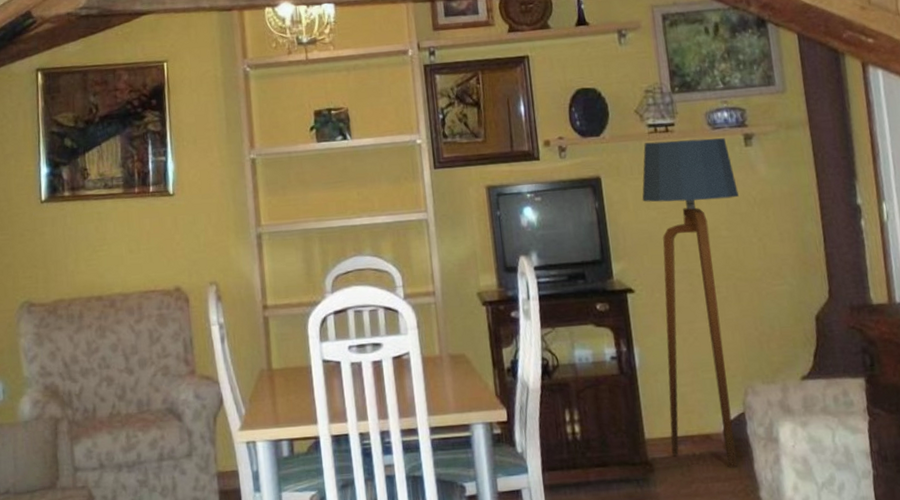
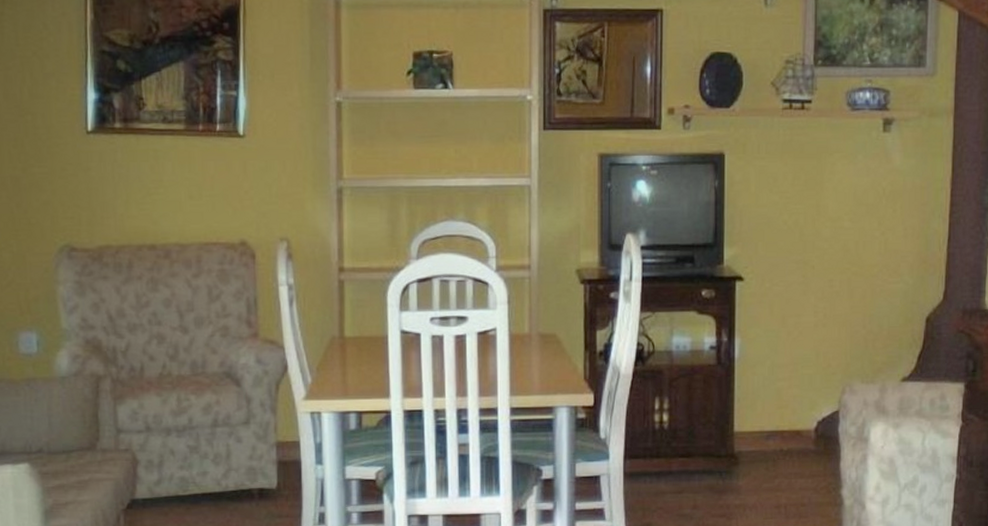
floor lamp: present [642,138,739,469] -> none [759,119,868,466]

